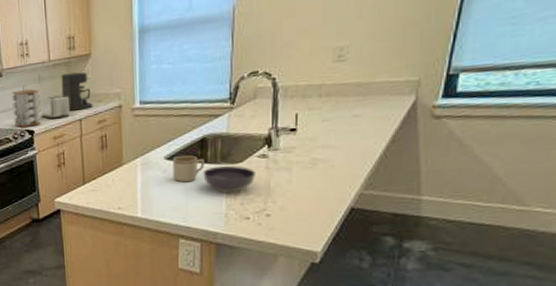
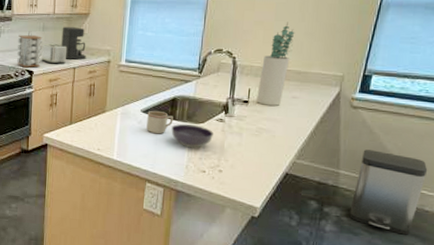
vase: none [307,23,351,131] -> present [257,22,295,107]
pedal bin: none [437,166,543,264] -> present [349,149,428,235]

